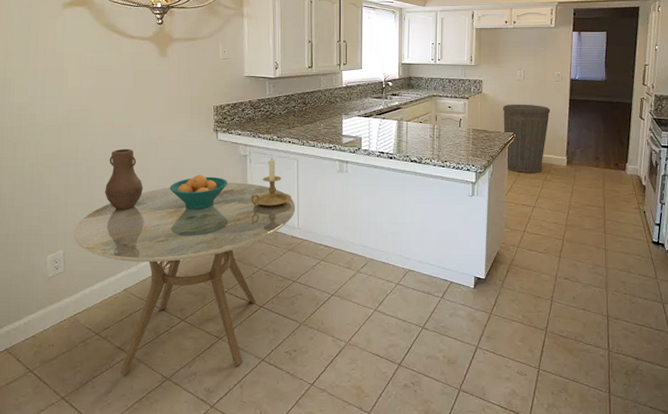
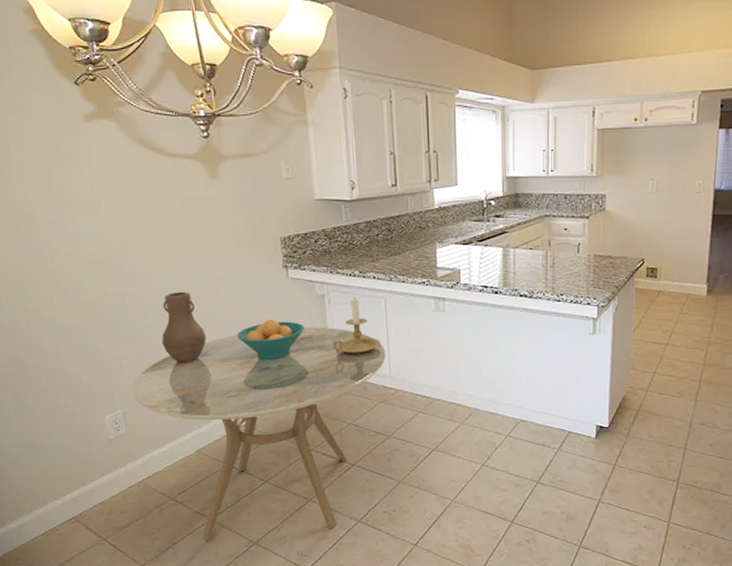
trash can: present [503,104,551,172] -> none [631,222,689,305]

